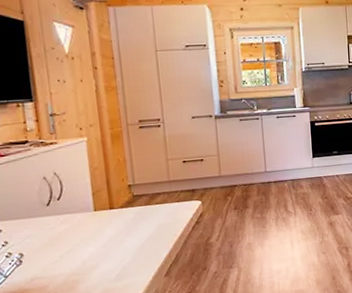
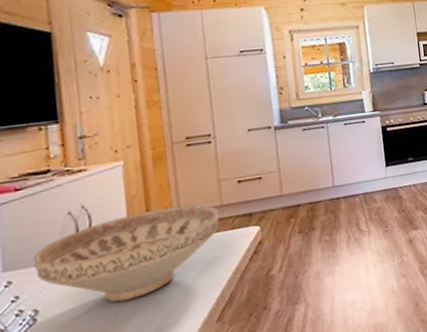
decorative bowl: none [17,178,167,254] -> present [33,204,219,302]

